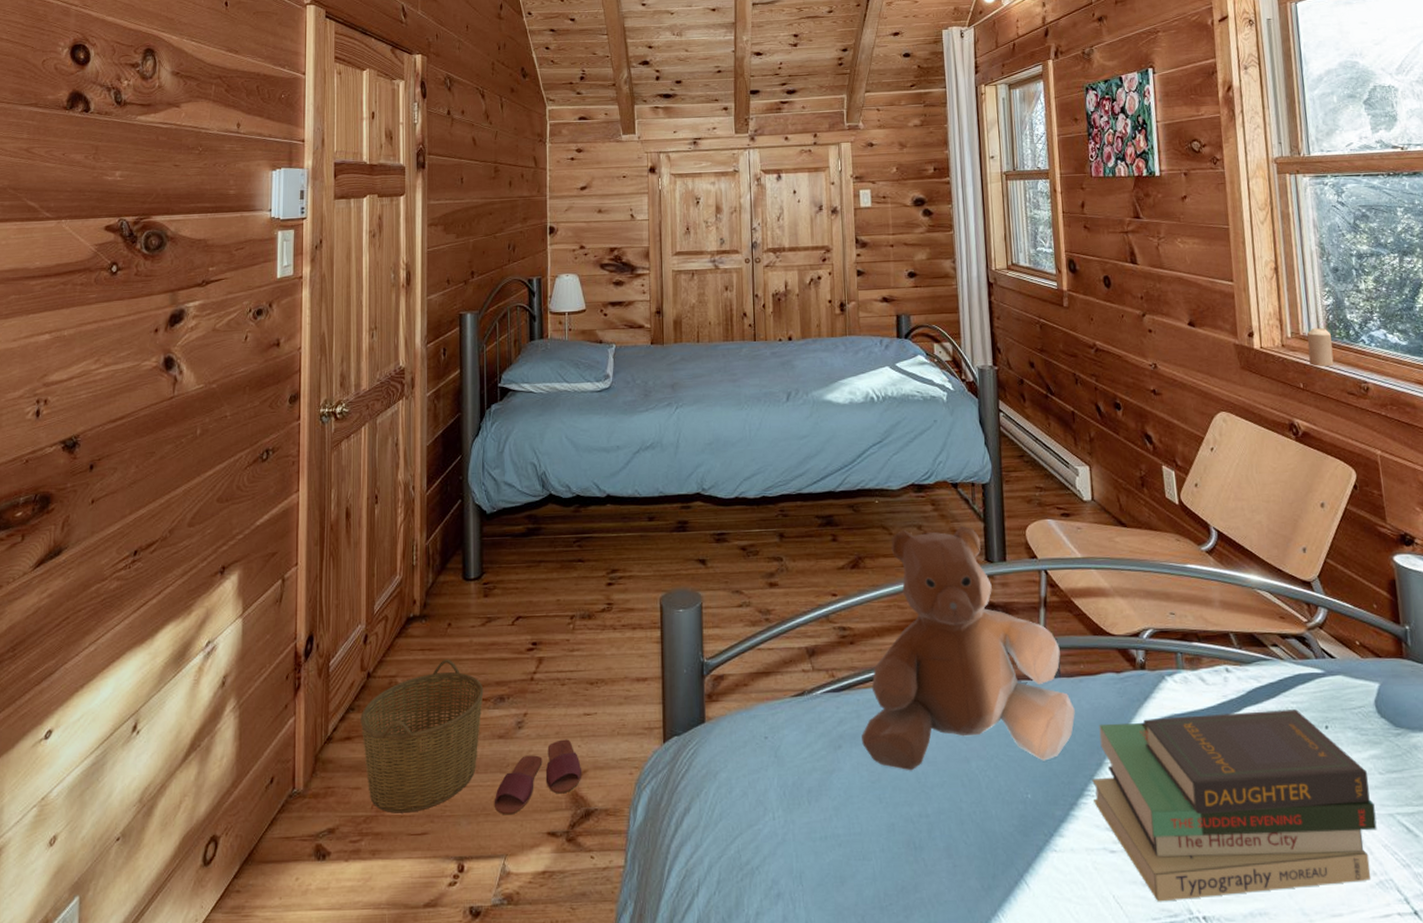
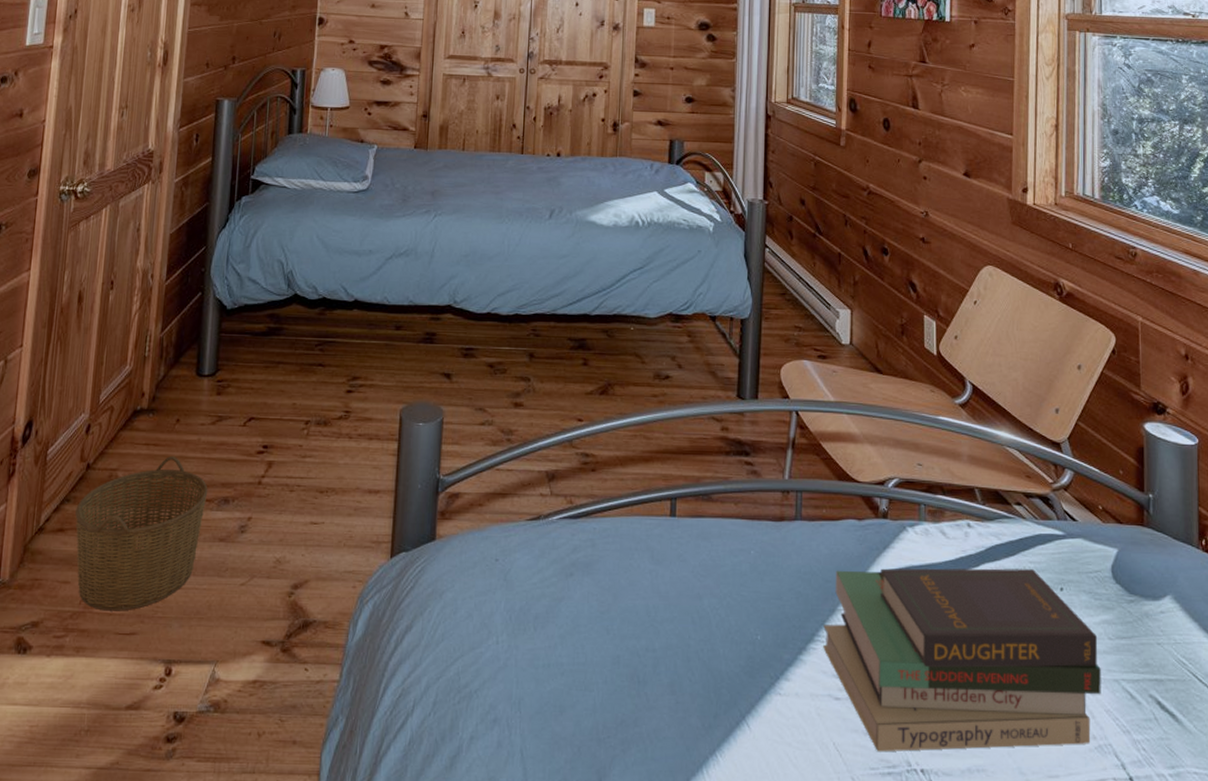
slippers: present [494,739,581,815] -> none [208,547,303,621]
teddy bear: present [862,525,1075,771] -> none [595,359,813,604]
candle: present [1306,327,1334,367] -> none [1080,188,1105,229]

